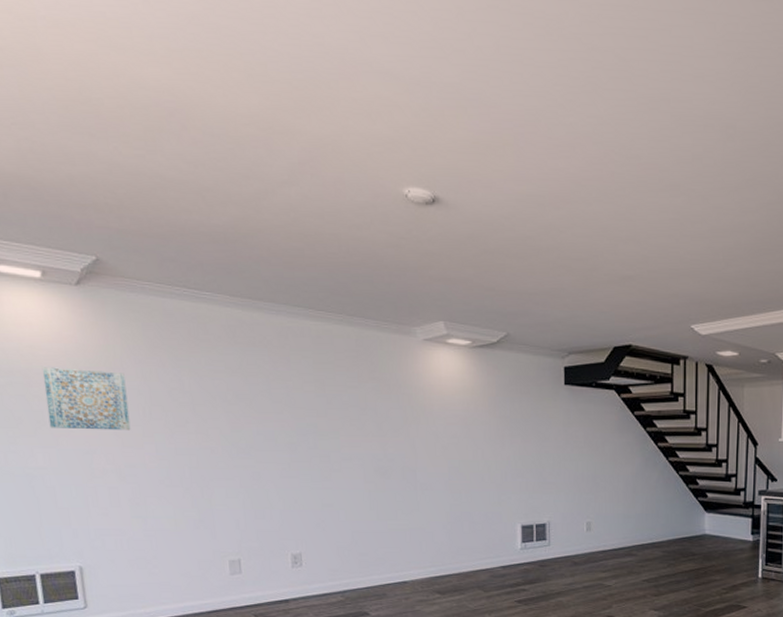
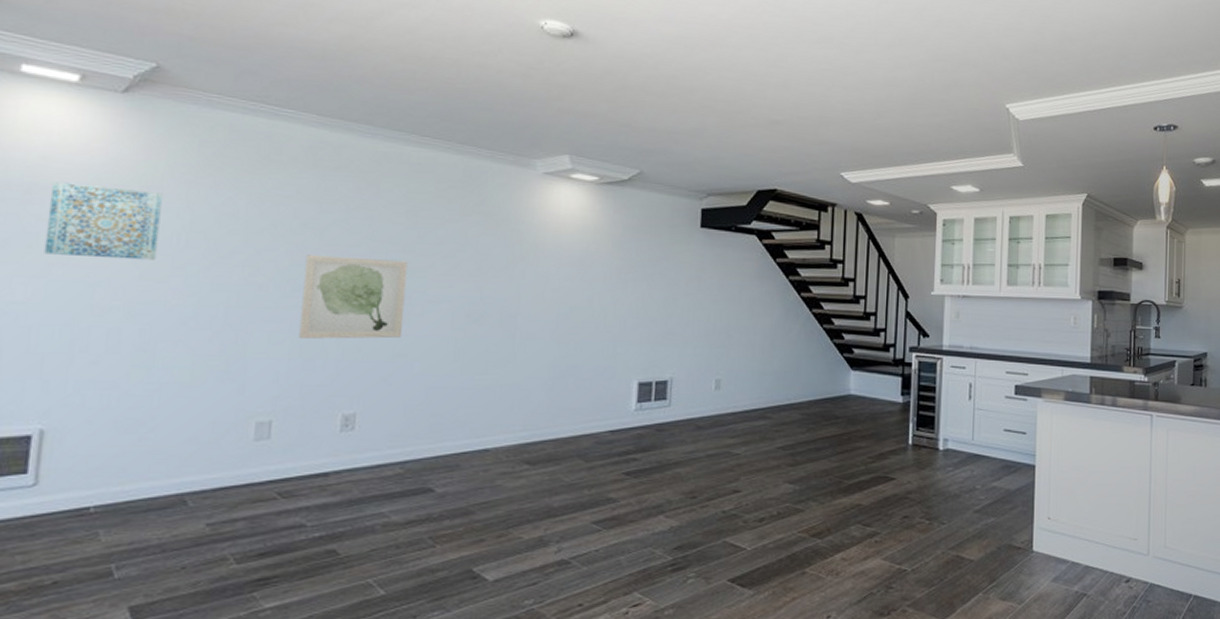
wall art: none [242,422,327,494] -> present [299,255,408,340]

